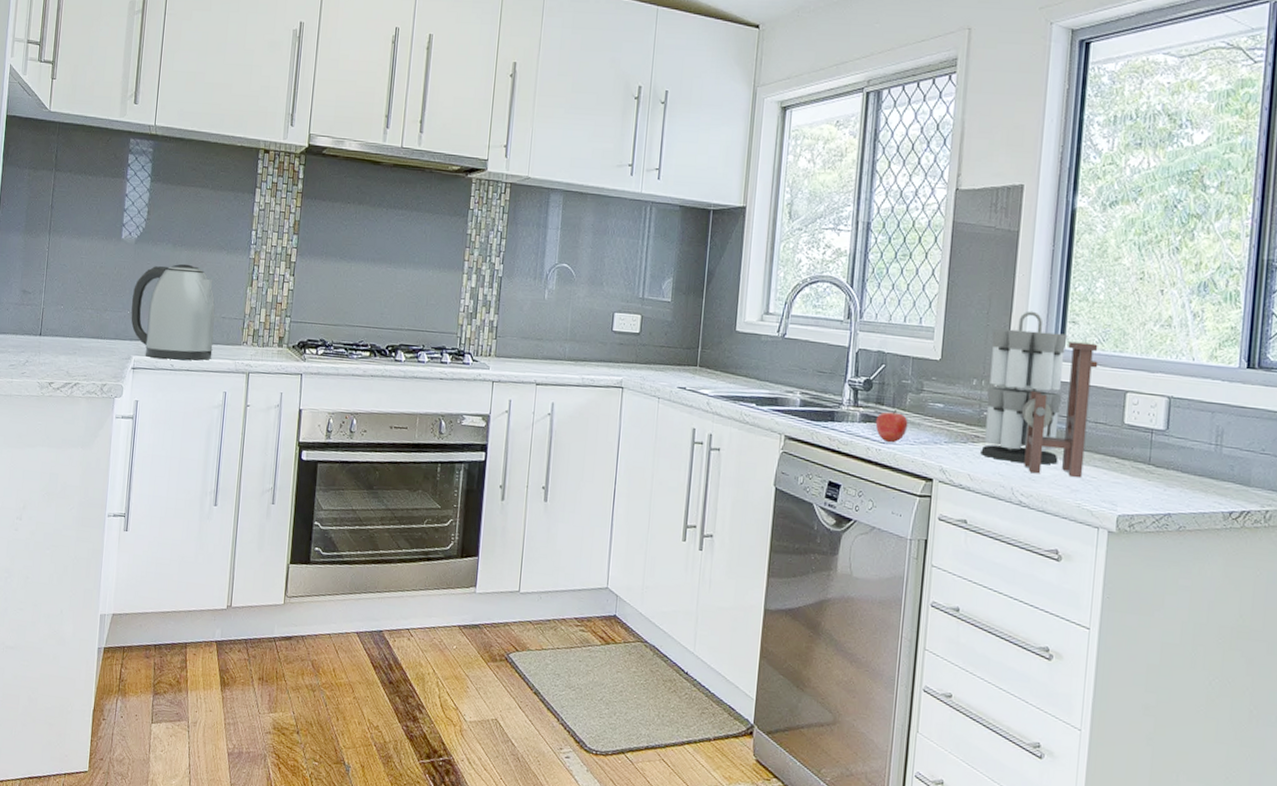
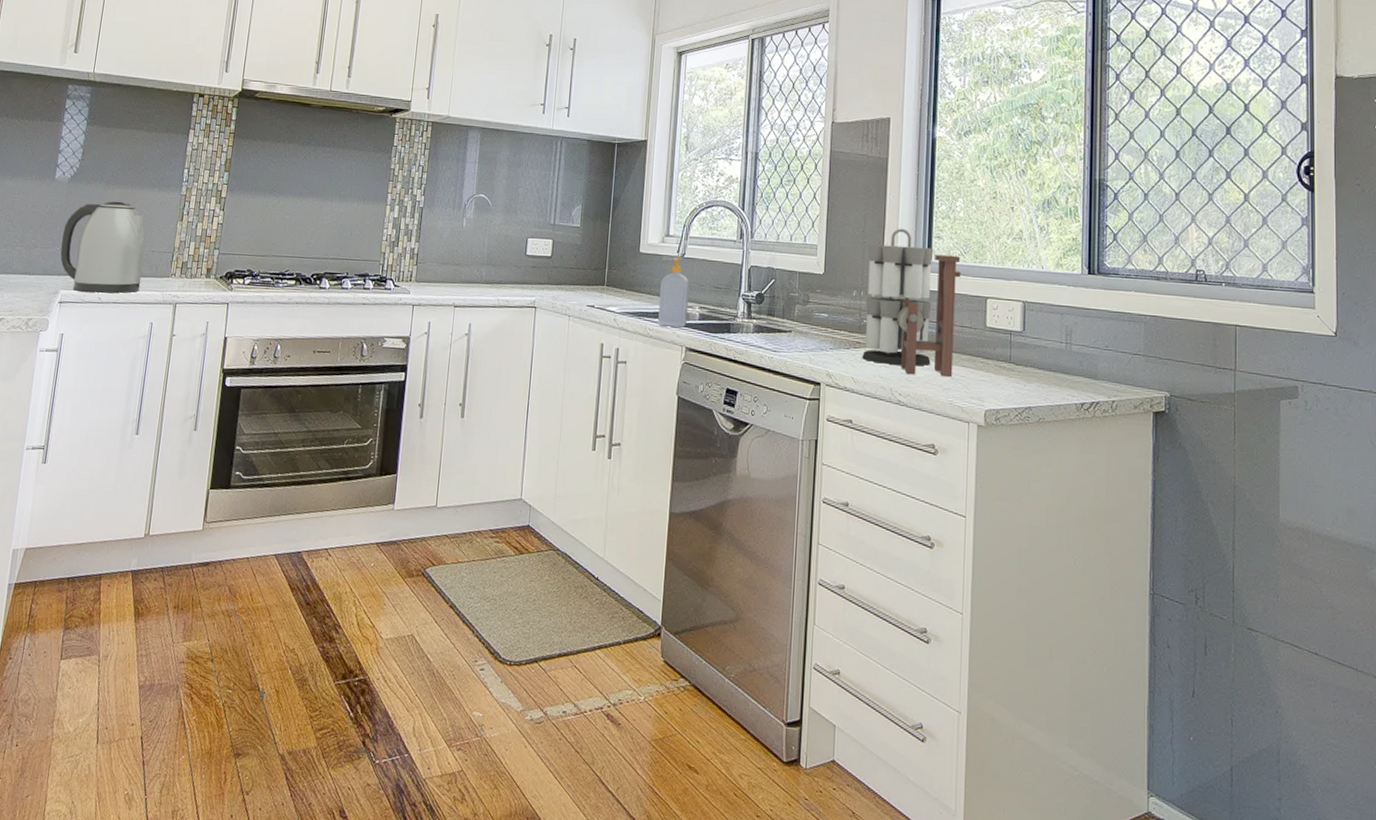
soap bottle: none [755,337,791,414] -> present [658,257,690,327]
fruit: present [875,410,908,443] -> none [767,320,797,351]

